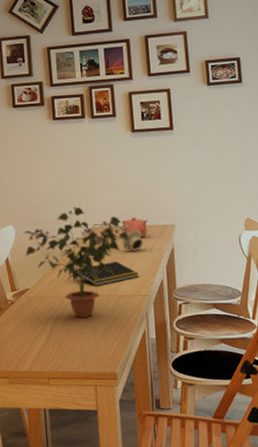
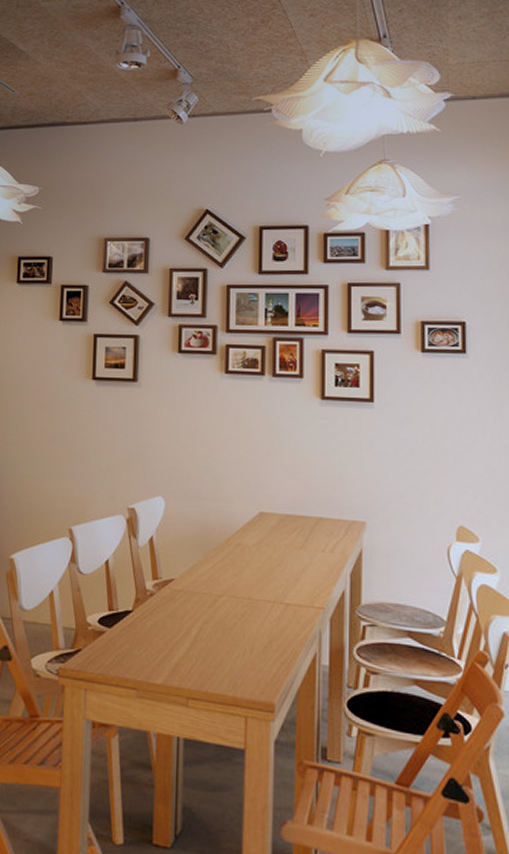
potted plant: present [23,207,131,318] -> none [174,483,309,626]
notepad: present [74,261,139,286] -> none [232,559,314,588]
teapot: present [122,217,148,238] -> none [298,506,332,533]
cup: present [122,230,143,252] -> none [297,522,323,549]

